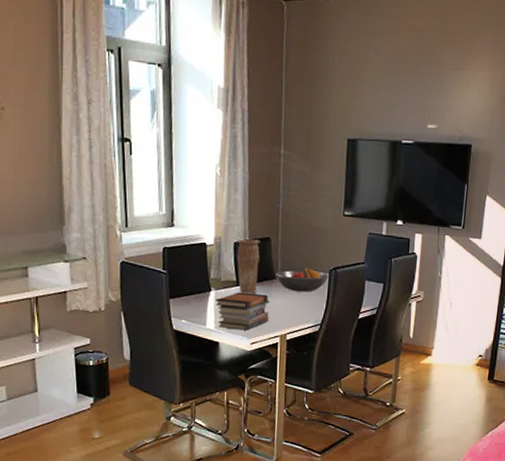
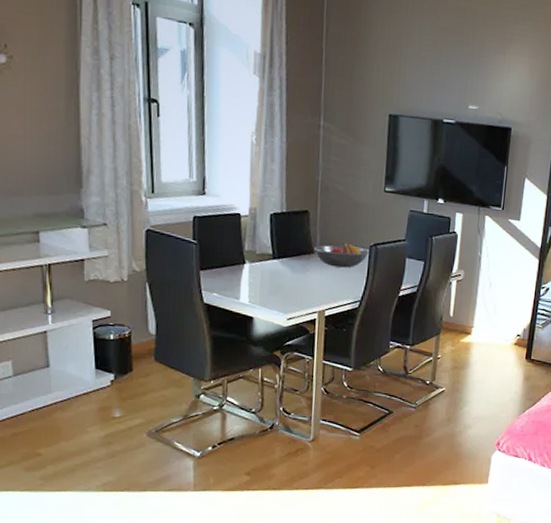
book stack: present [215,292,270,331] -> none [249,265,308,306]
vase: present [236,239,260,295] -> none [273,210,298,270]

